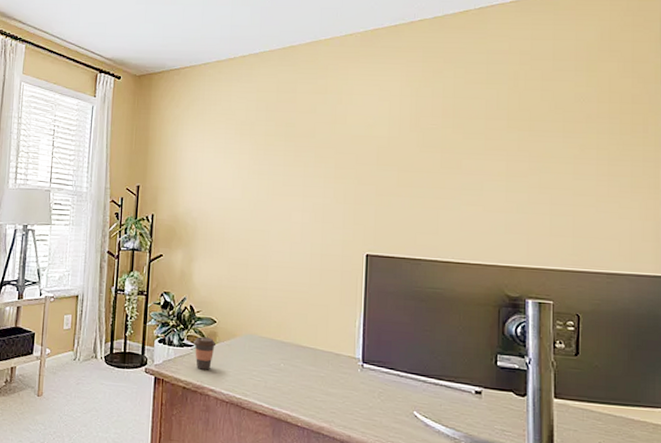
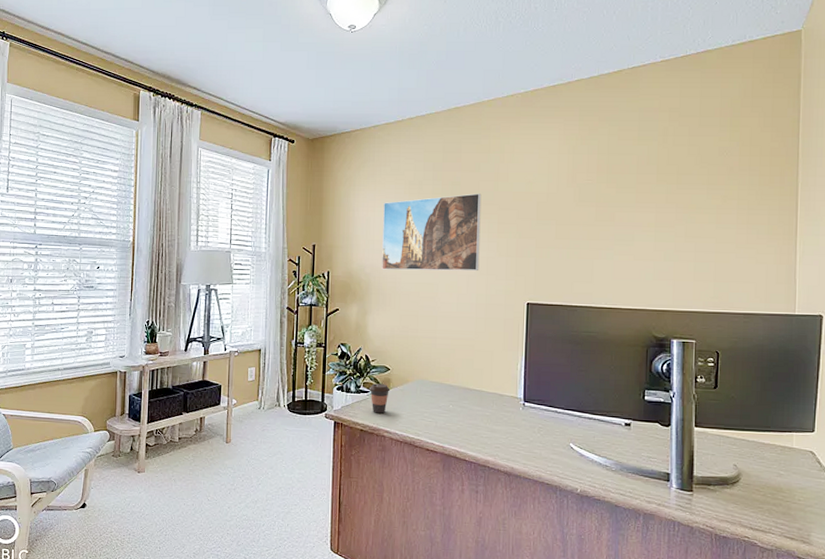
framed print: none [210,135,318,219] -> present [382,193,482,272]

